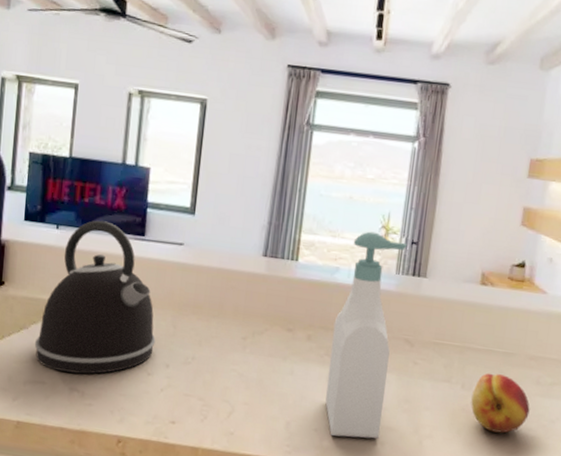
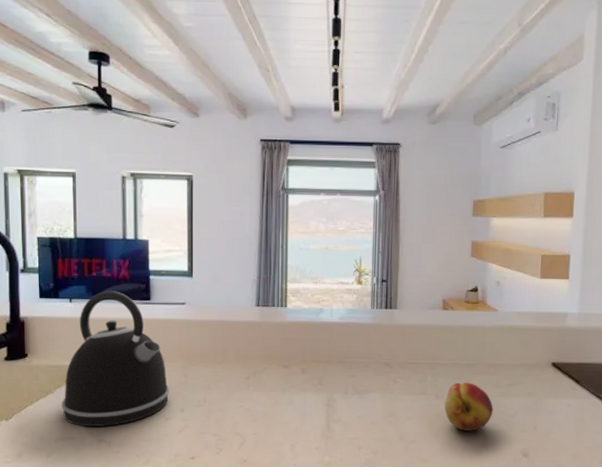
soap bottle: present [325,231,408,439] -> none [322,275,379,451]

